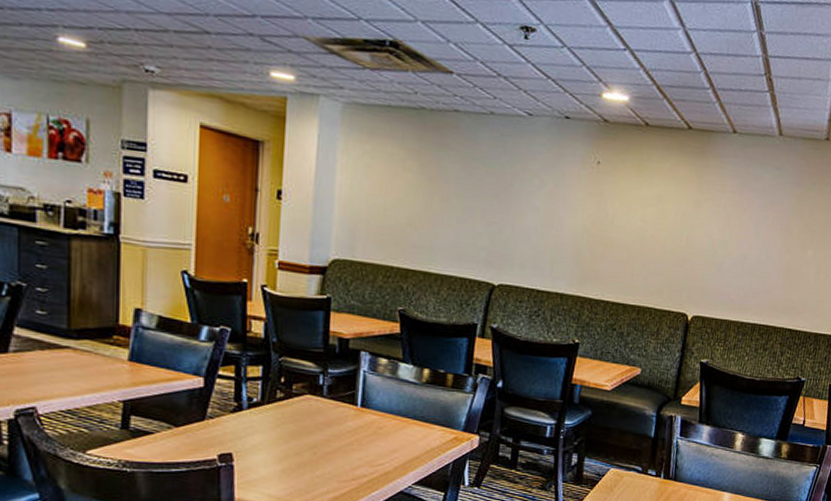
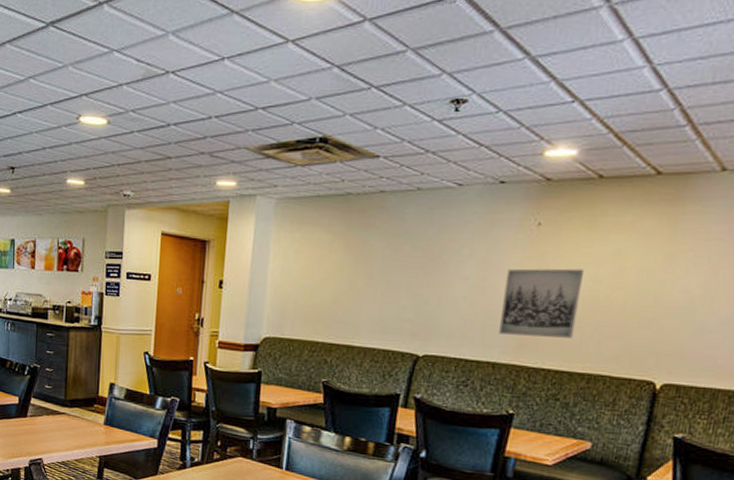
wall art: none [566,203,634,273] -> present [499,268,584,338]

